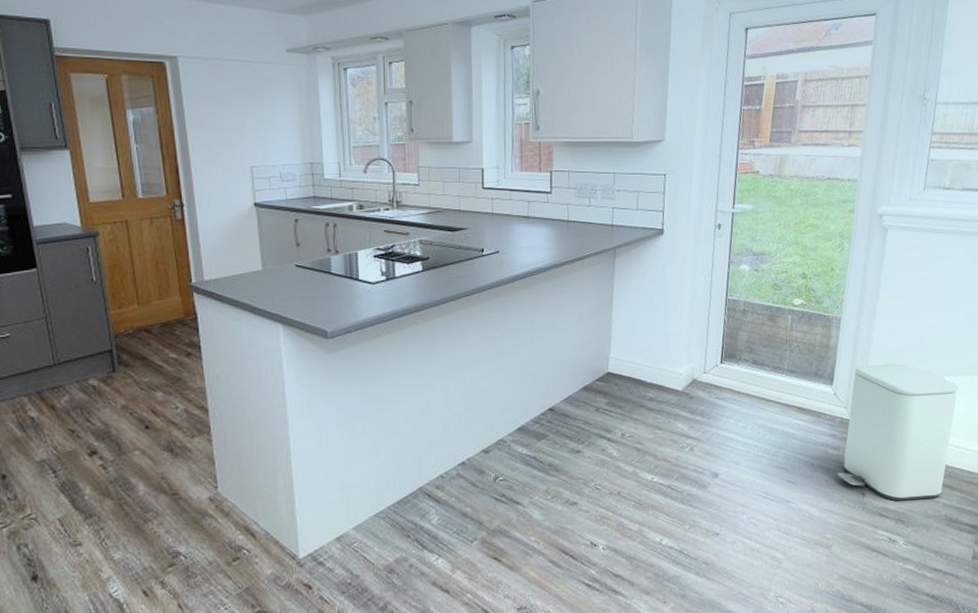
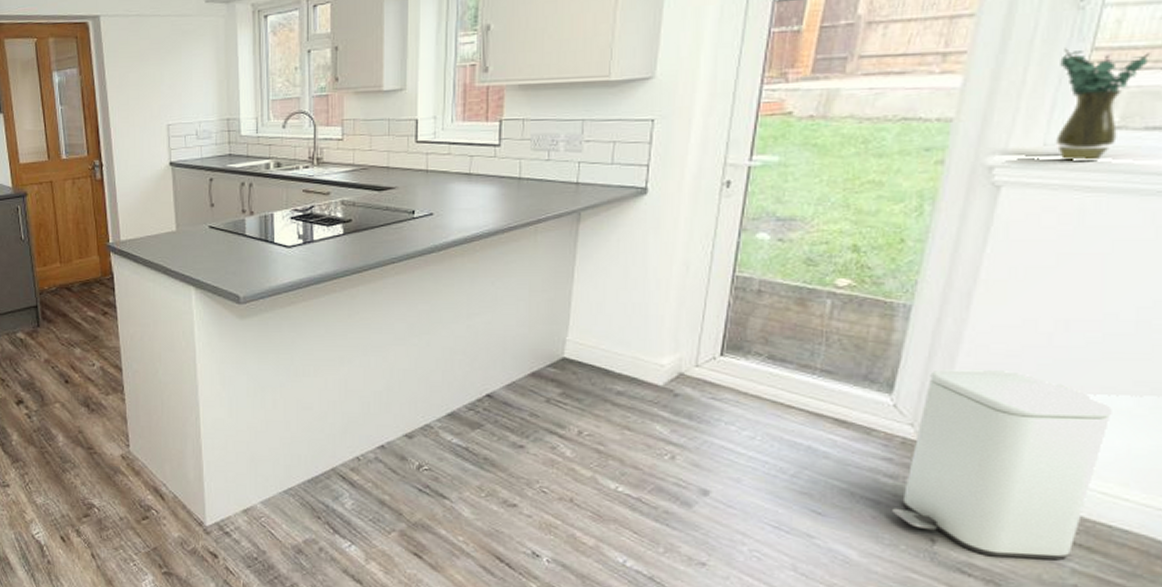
vase: none [915,132,963,211] -> present [1055,48,1151,161]

